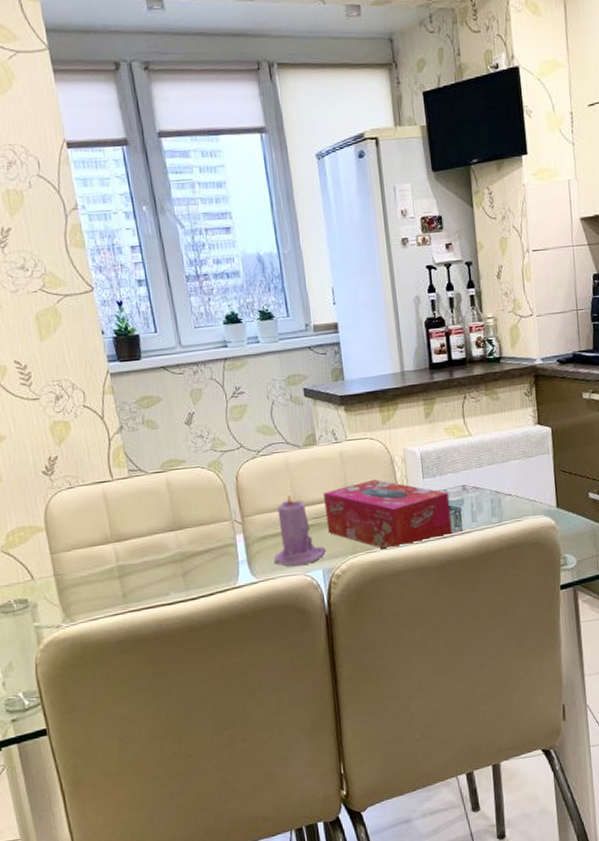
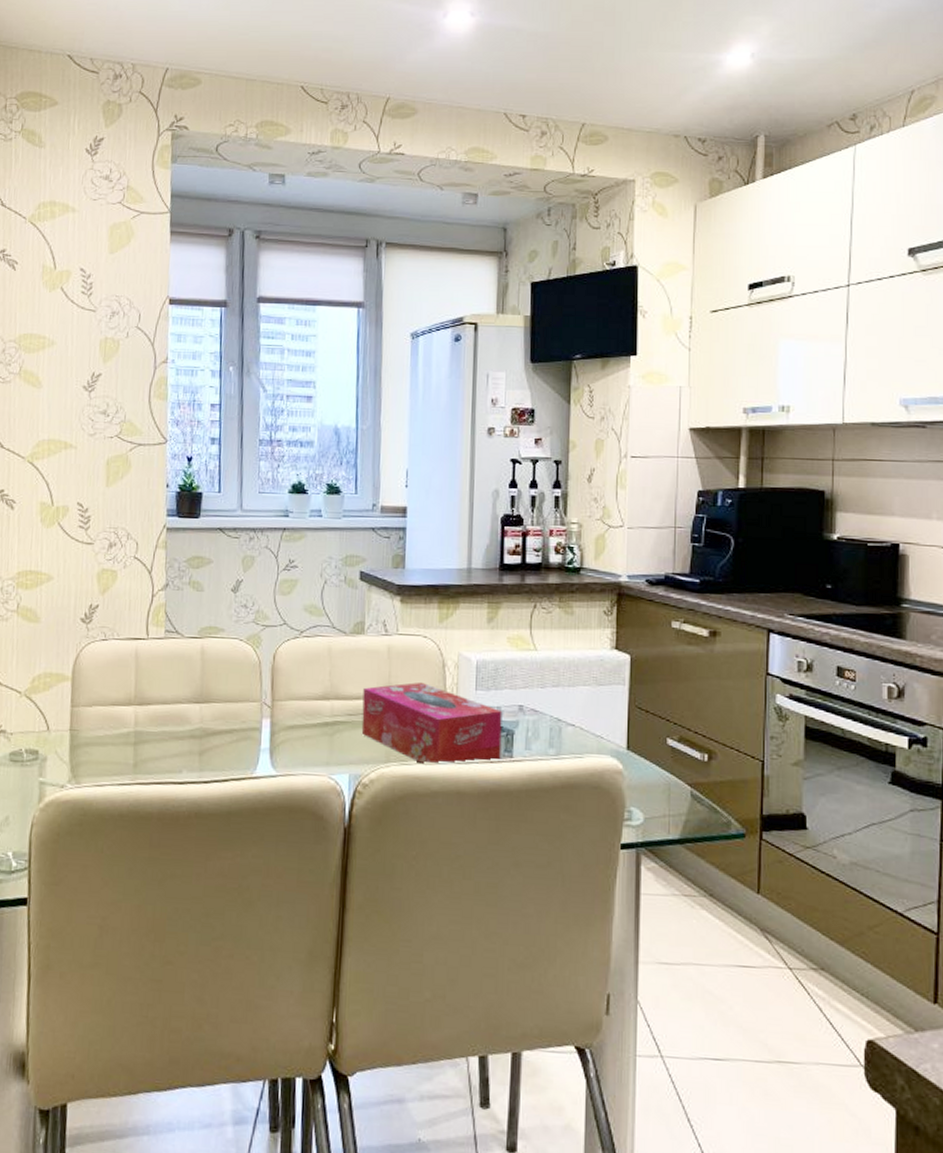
candle: present [273,495,327,567] -> none [298,685,357,766]

